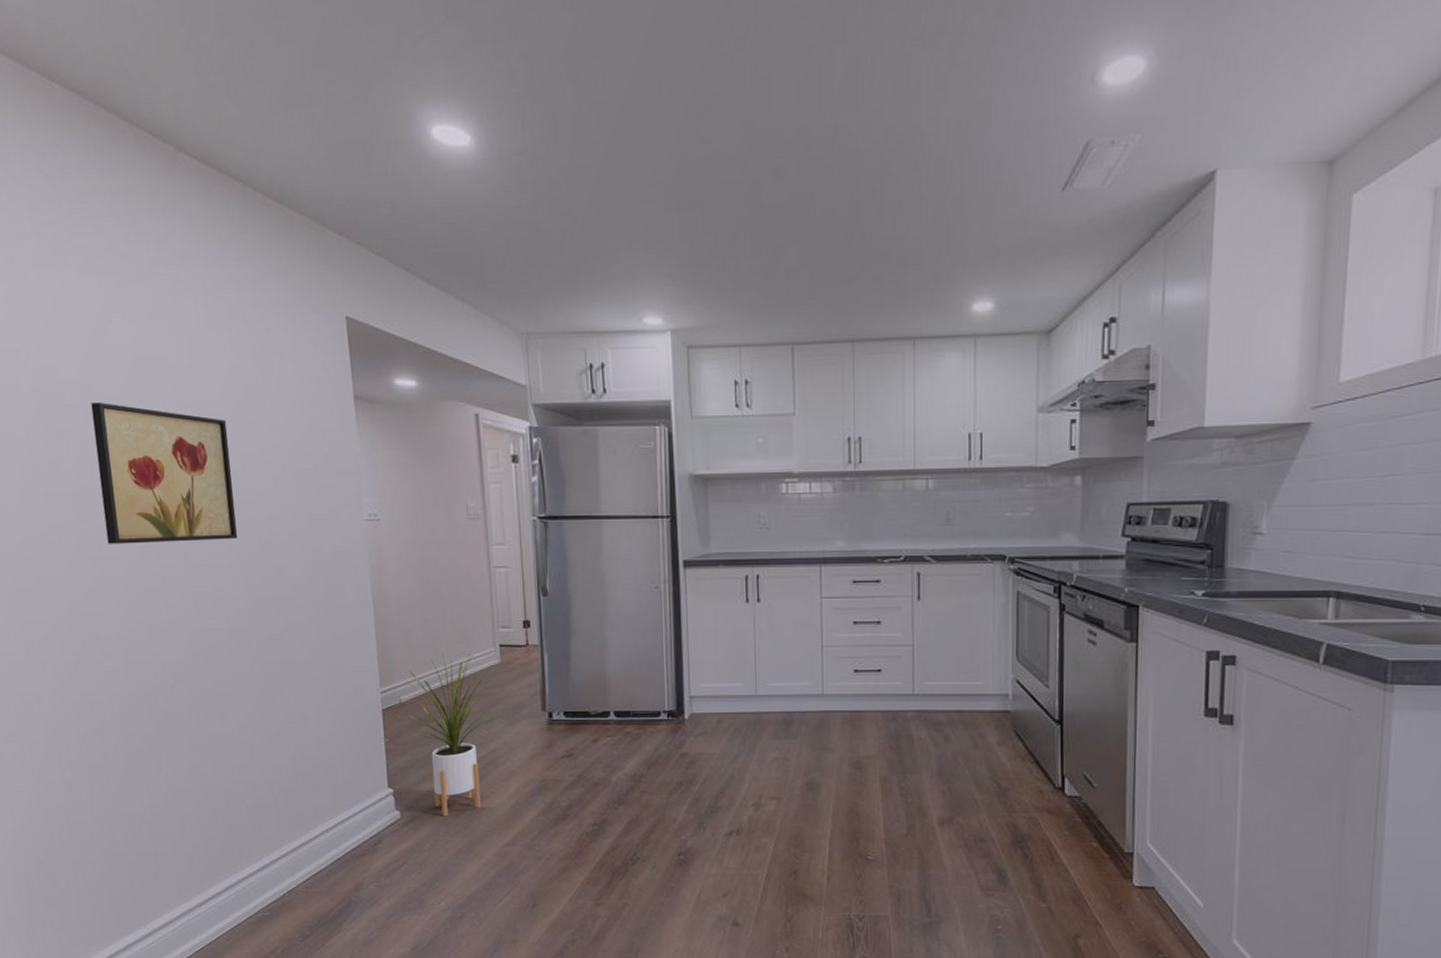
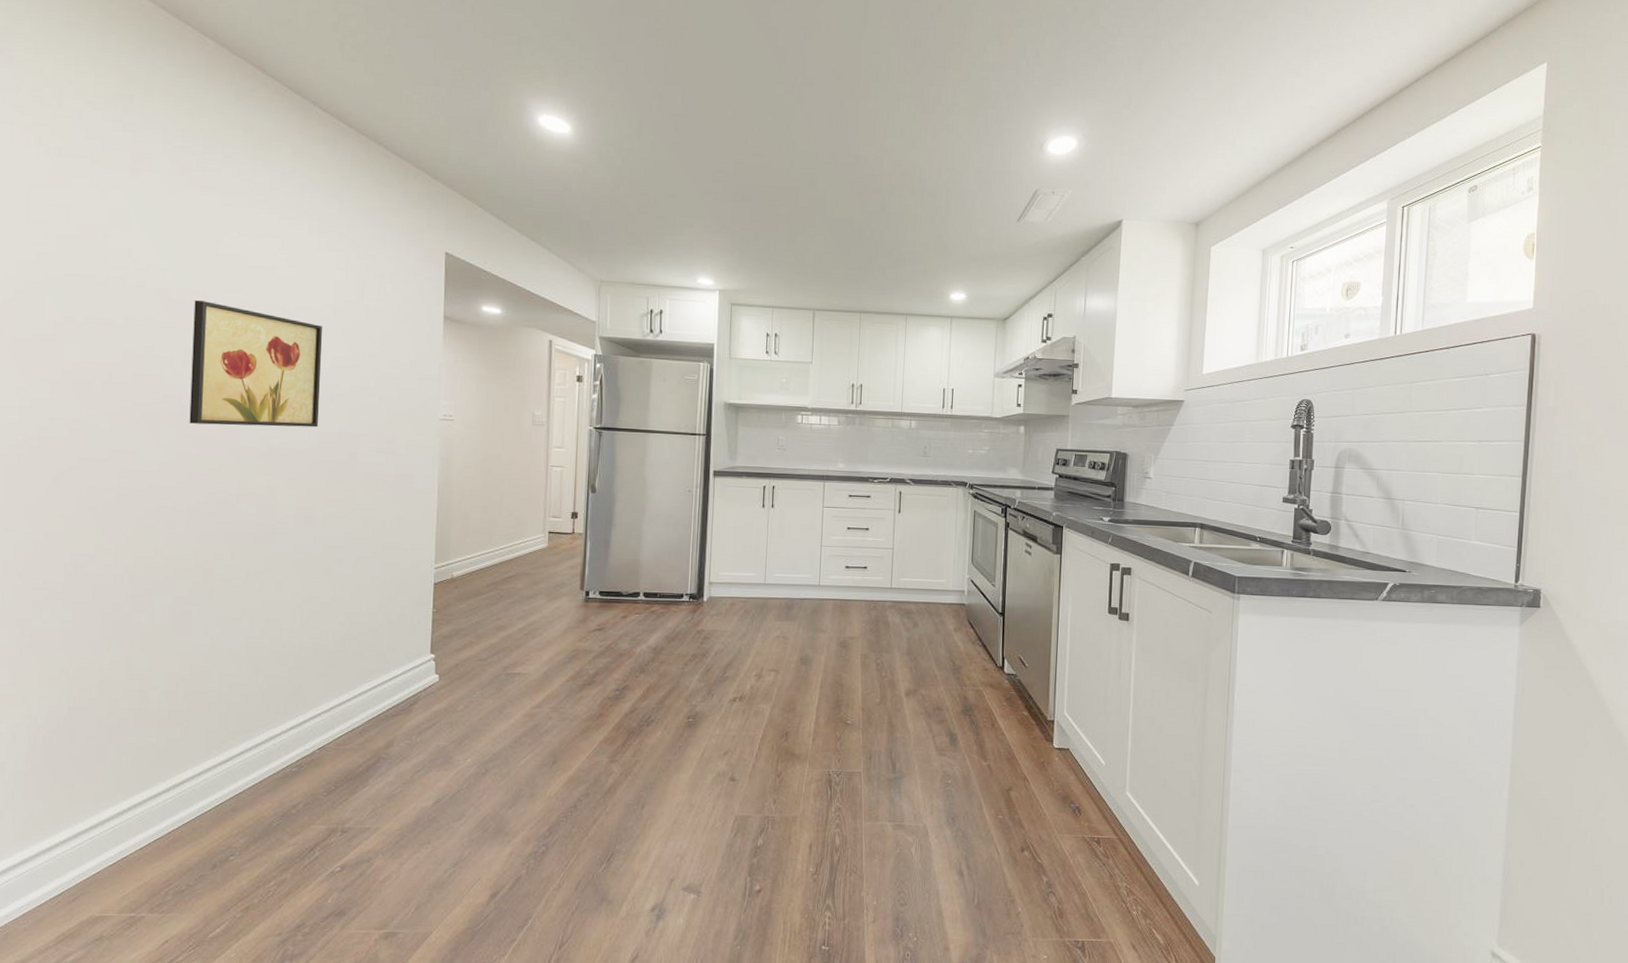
house plant: present [403,653,492,817] -> none [455,536,539,681]

